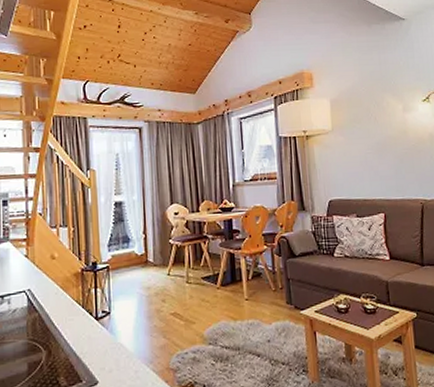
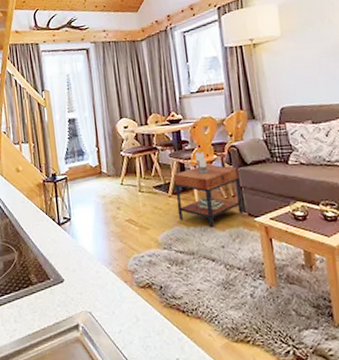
side table: none [223,242,291,321] -> present [173,152,244,228]

